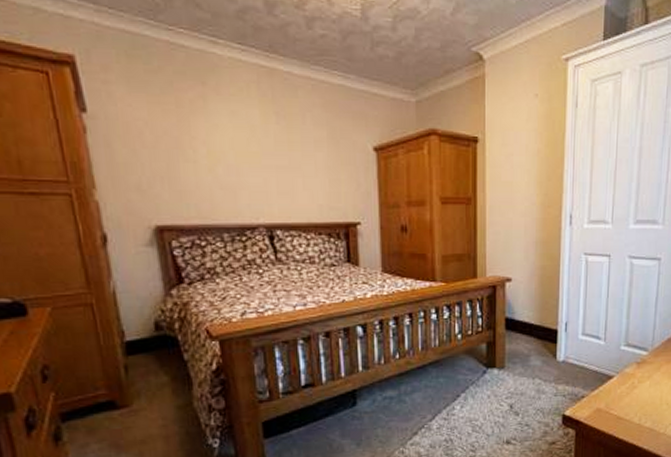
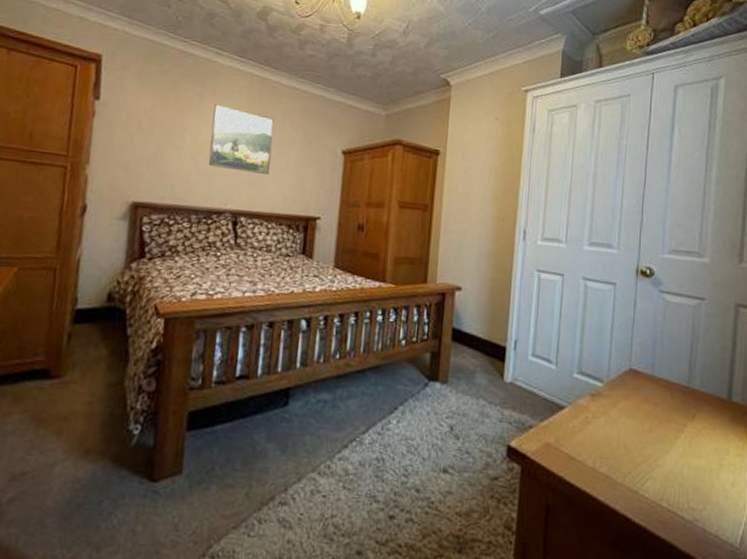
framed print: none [222,105,299,181] -> present [208,103,274,174]

